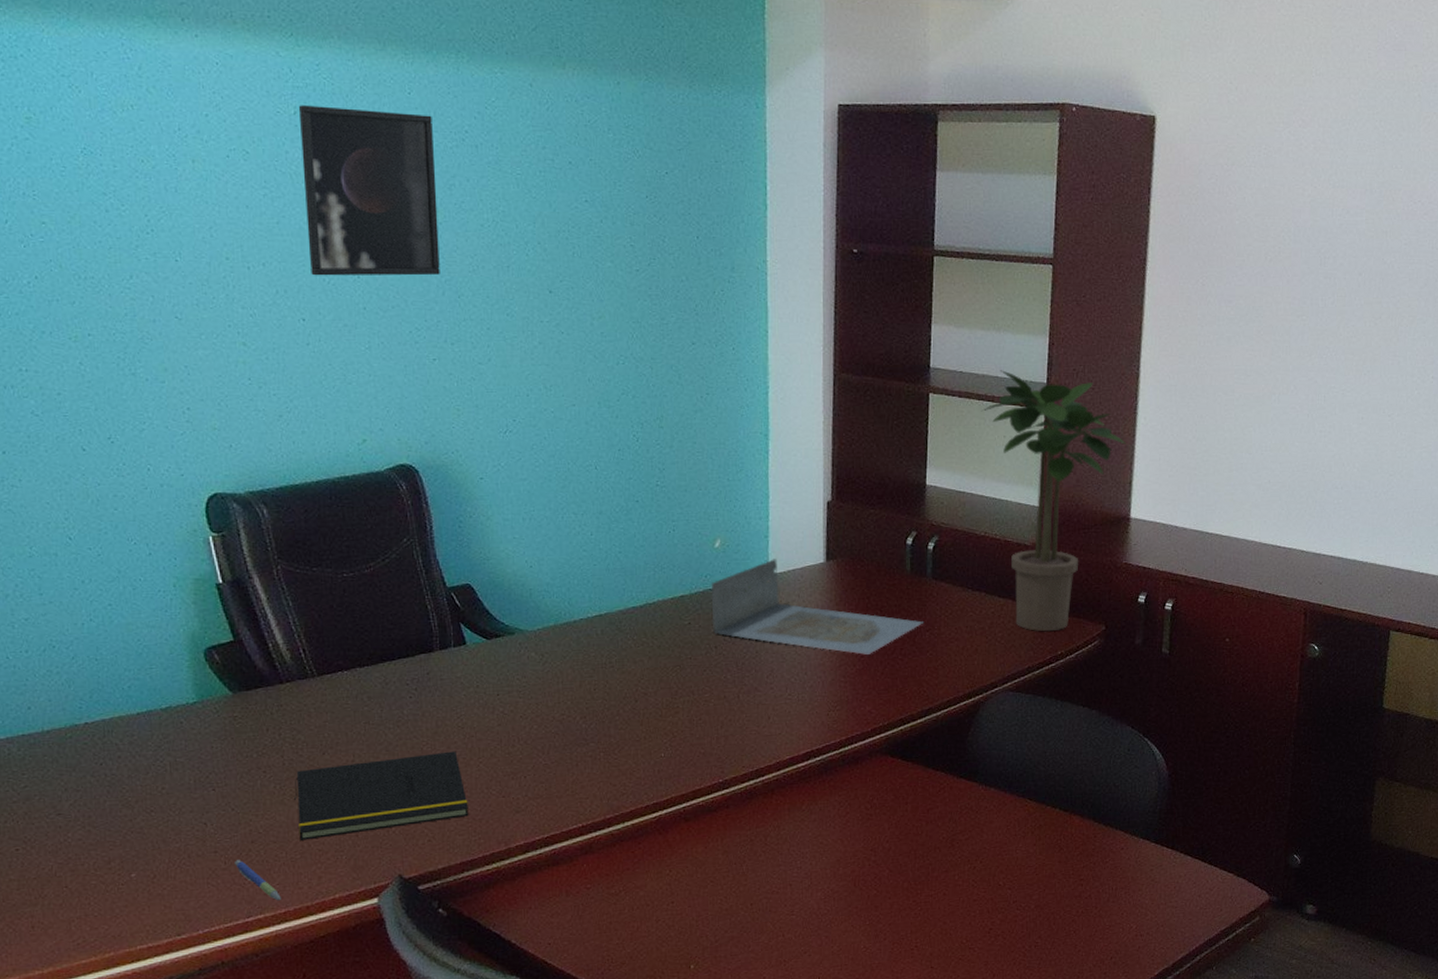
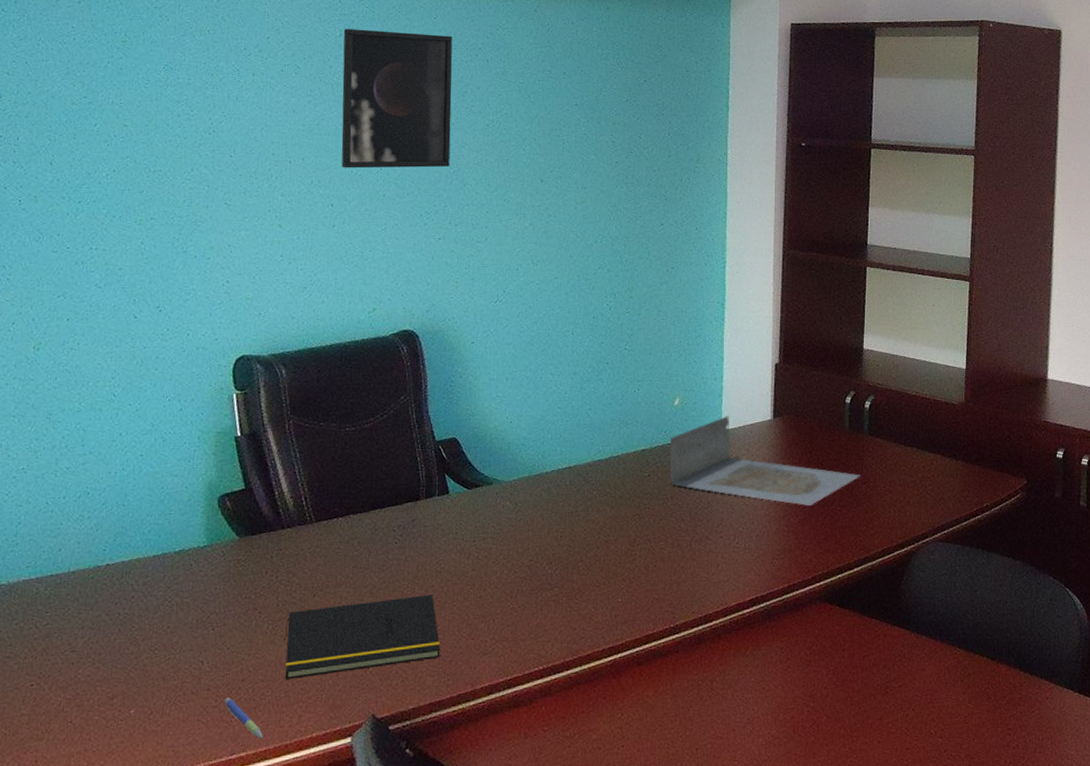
potted plant: present [981,370,1126,632] -> none [912,247,1042,485]

